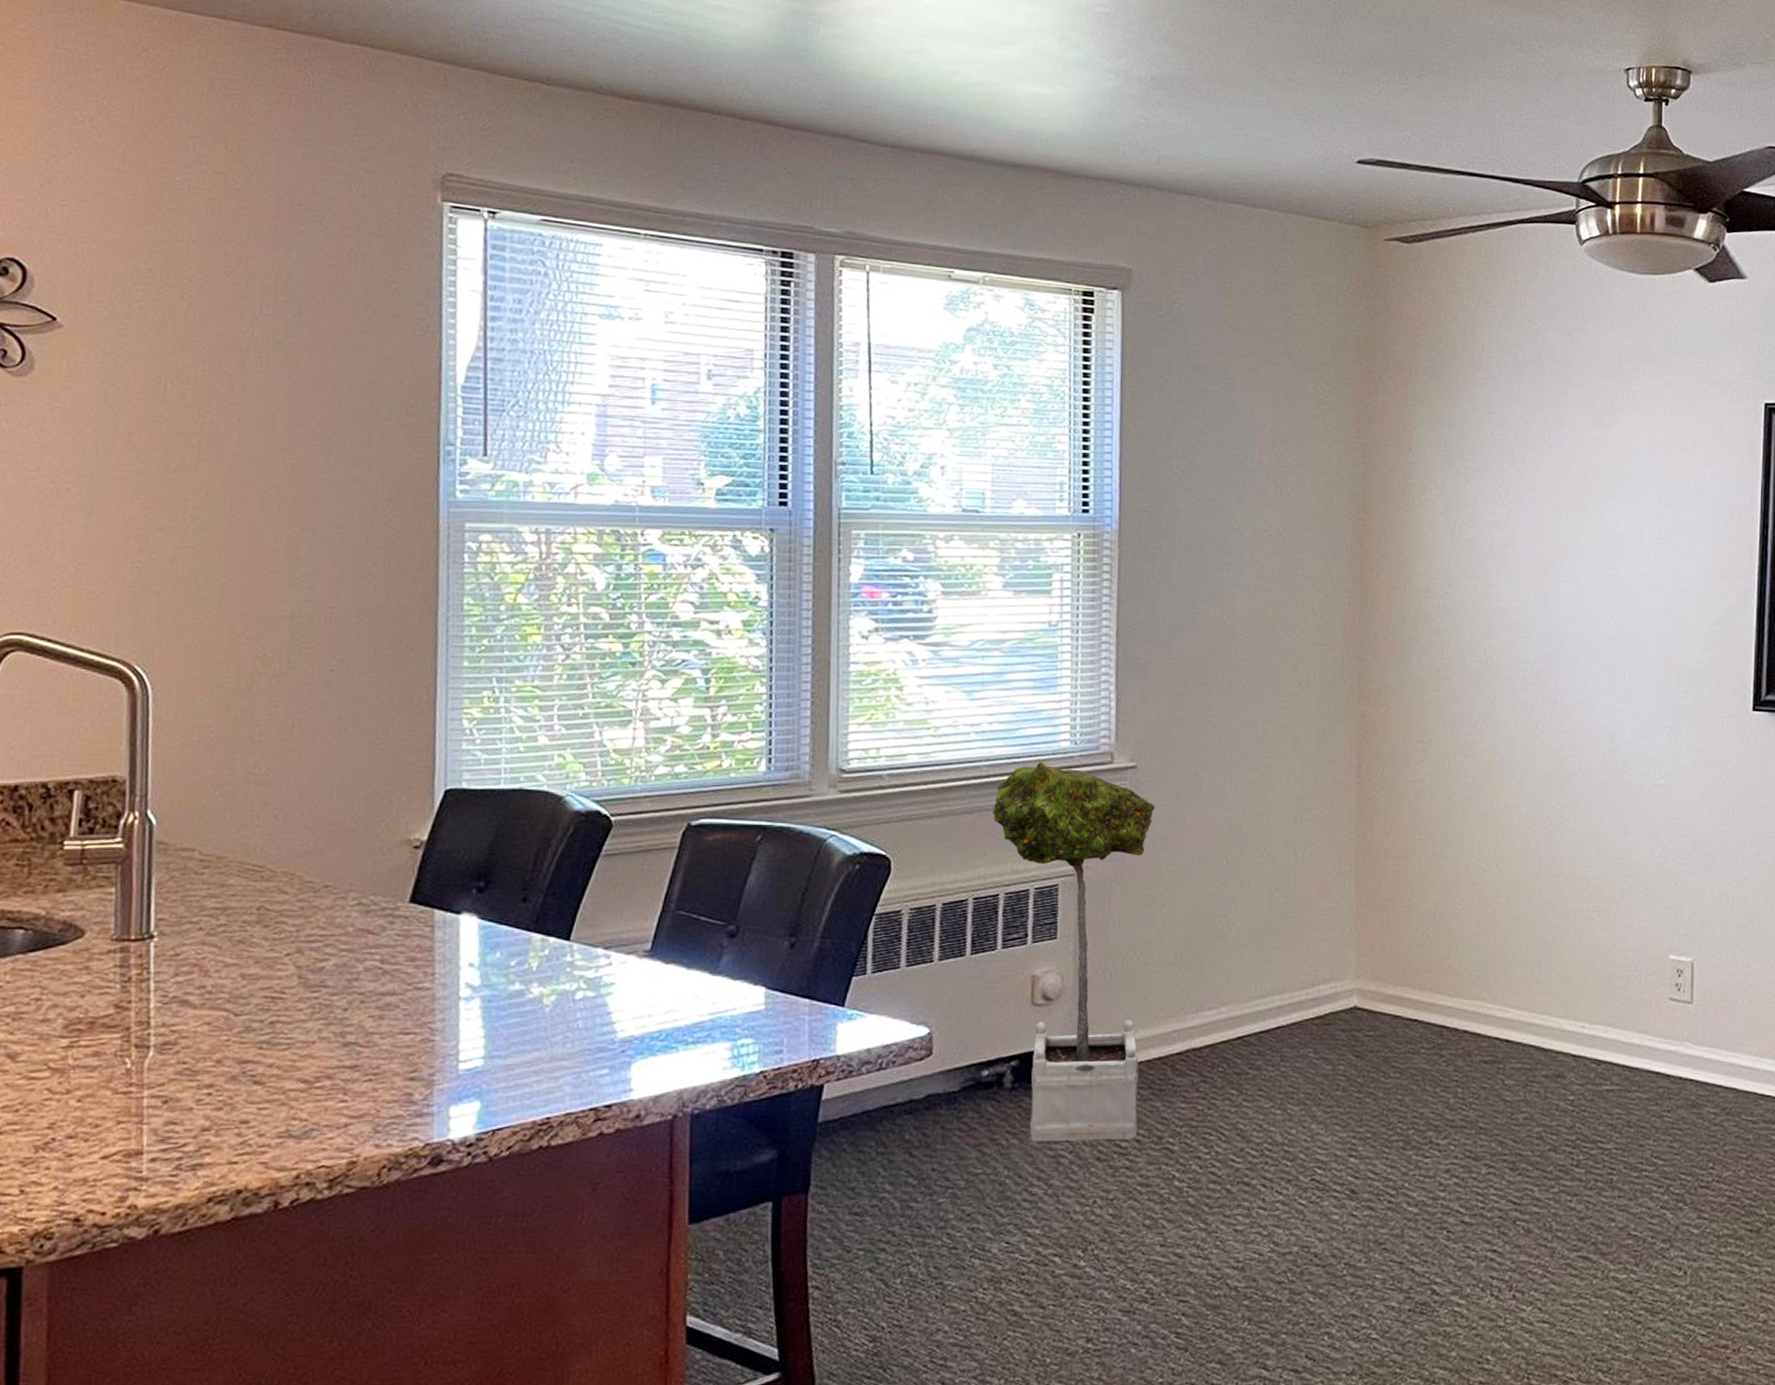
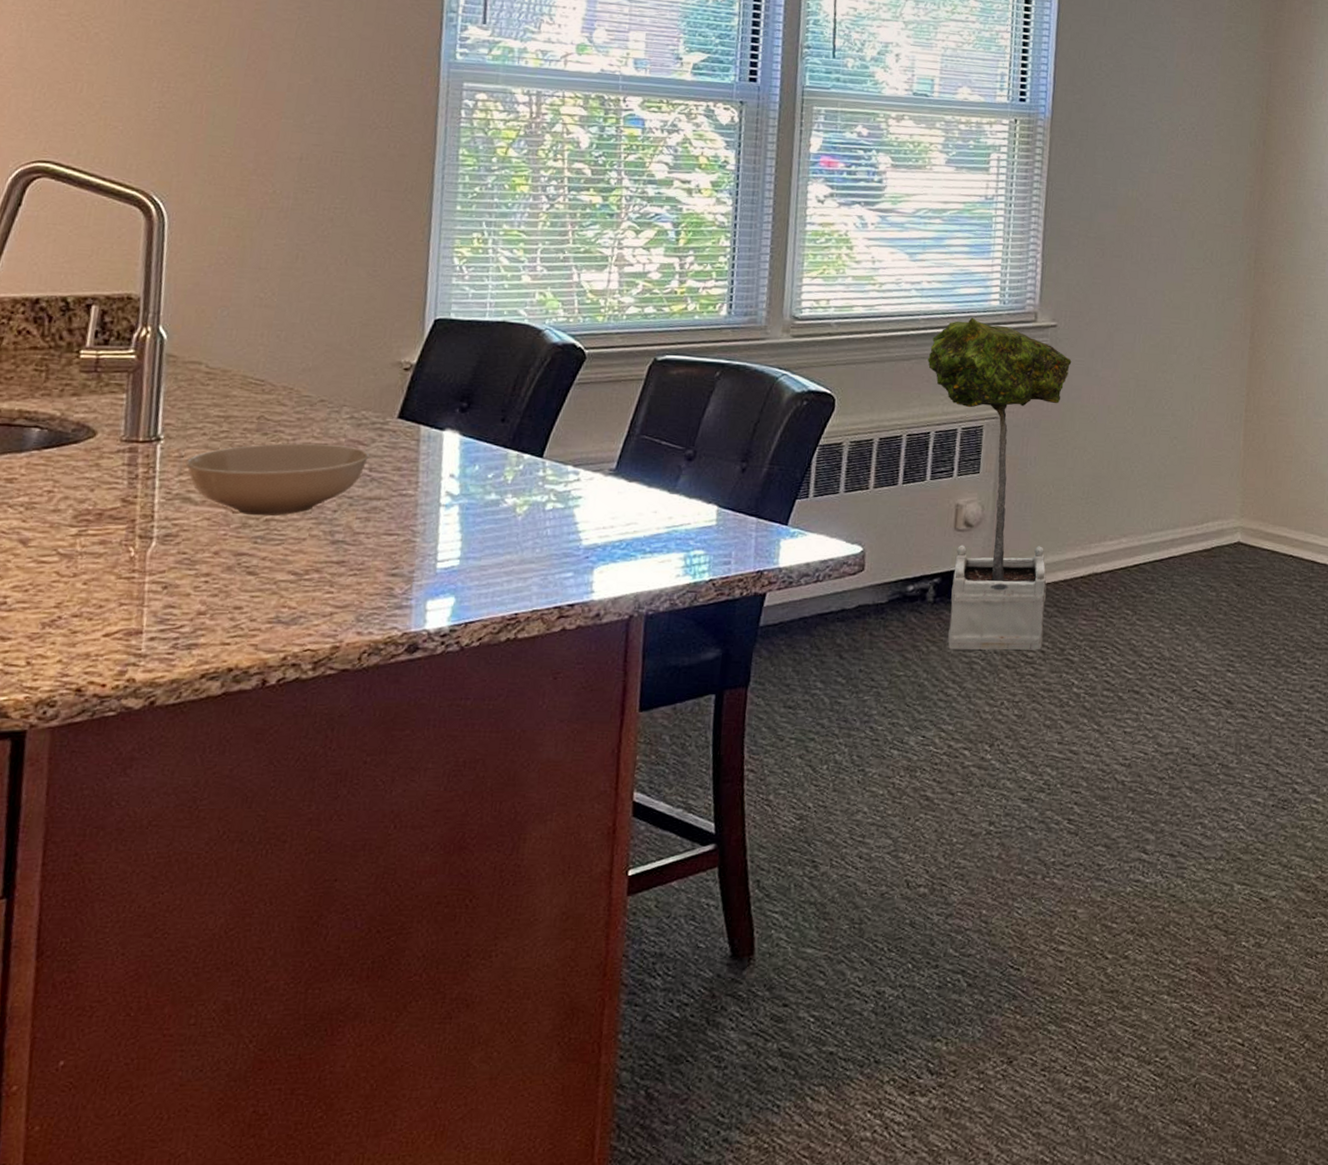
bowl: none [182,935,381,1018] -> present [185,443,370,516]

